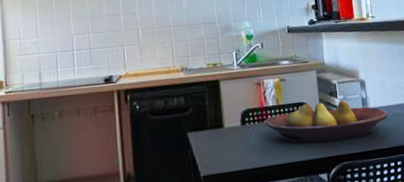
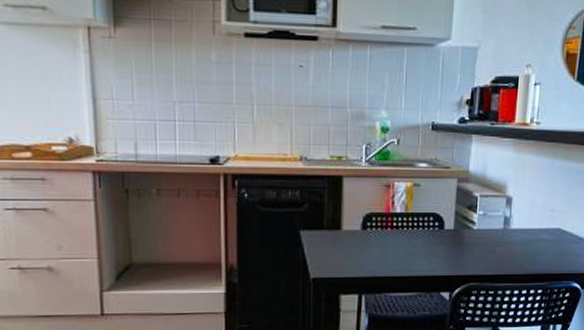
fruit bowl: present [265,100,388,144] -> none [389,215,531,259]

